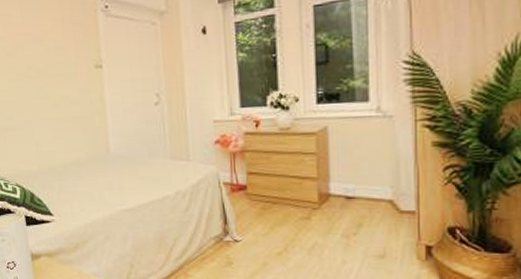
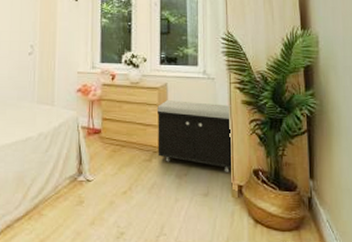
storage bench: none [316,147,420,231] -> present [158,100,234,172]

